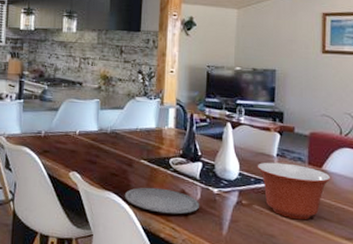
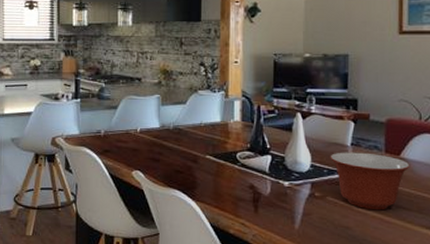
plate: present [124,187,200,215] -> none [190,183,270,210]

